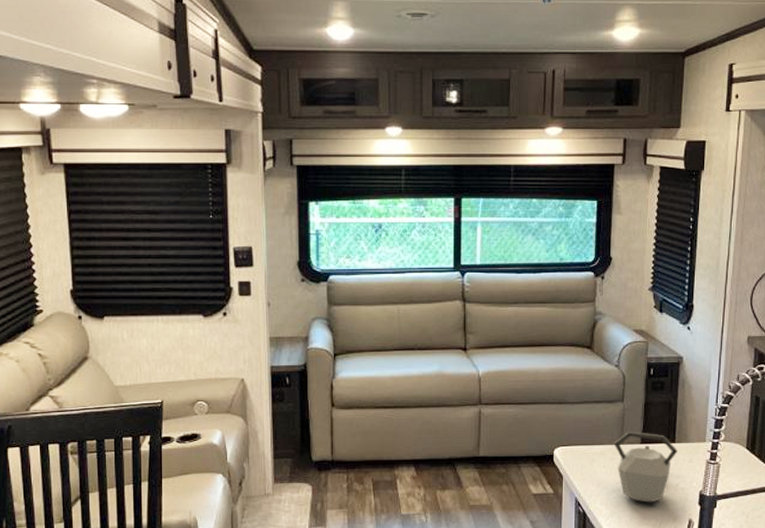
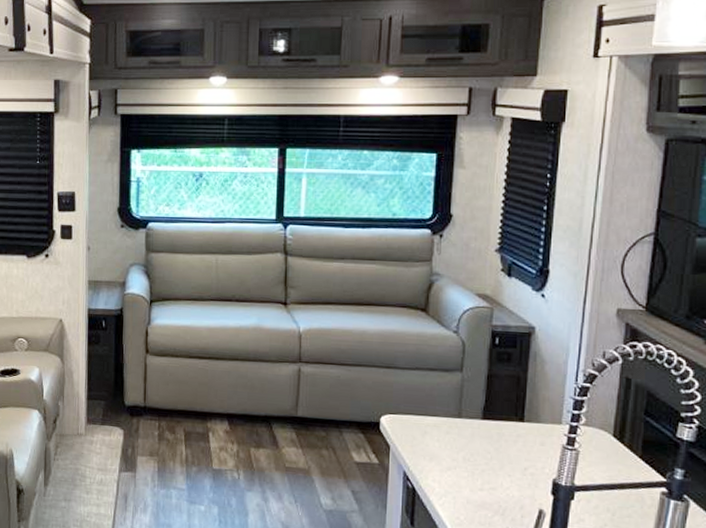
kettle: present [614,431,678,503] -> none [450,404,527,486]

